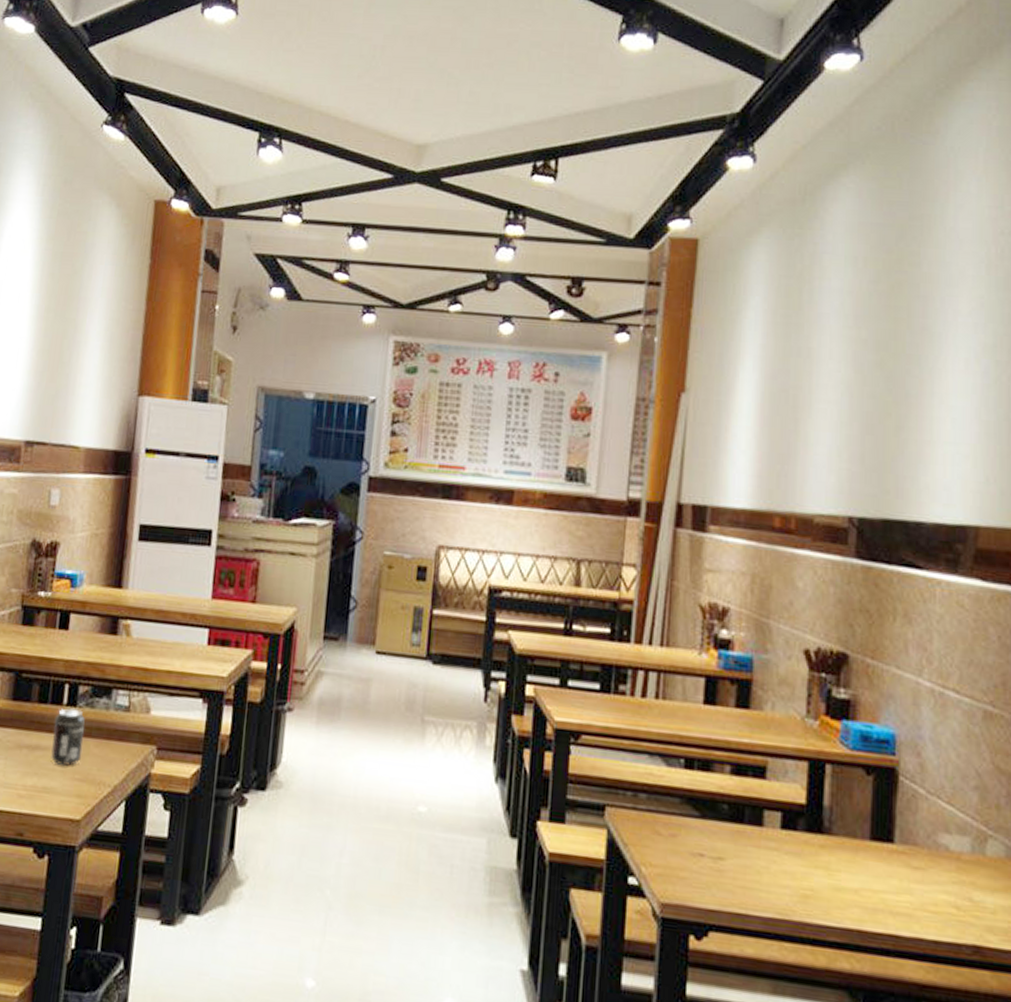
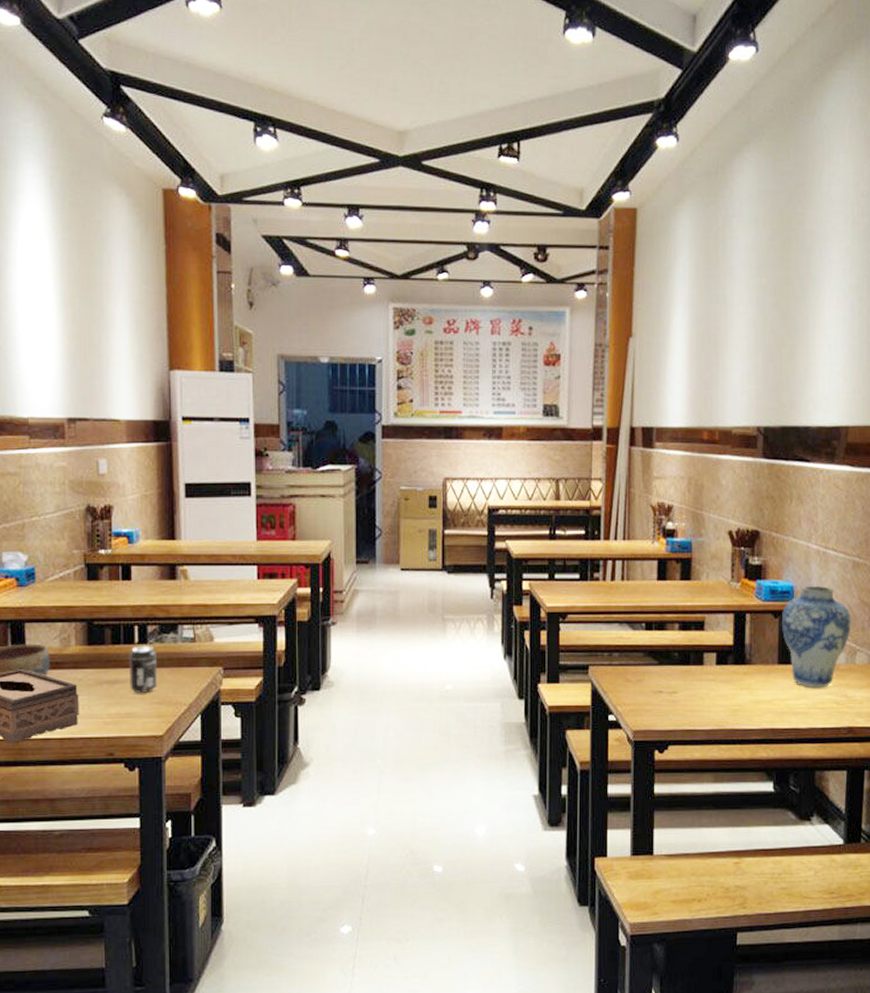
vase: none [876,737,981,883] -> present [781,586,852,688]

